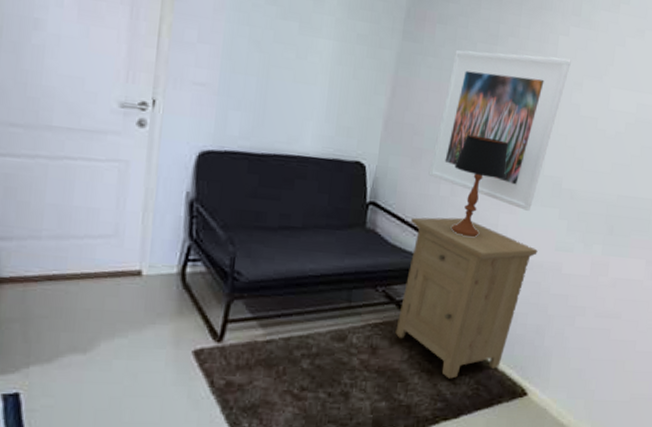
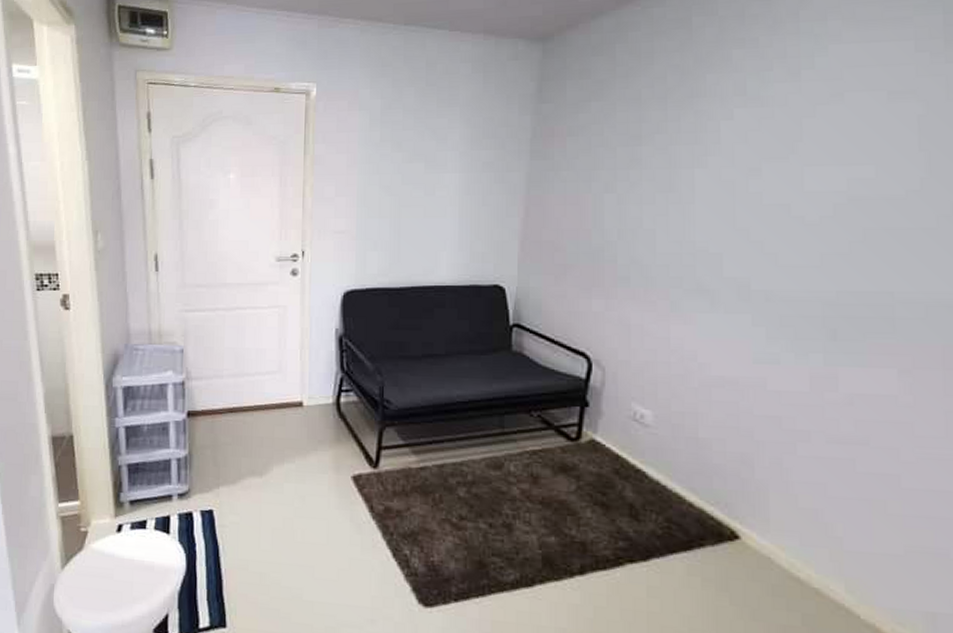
nightstand: present [395,217,538,379] -> none [557,333,728,515]
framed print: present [428,50,571,211] -> none [576,144,741,320]
table lamp: present [452,134,509,237] -> none [606,243,671,353]

